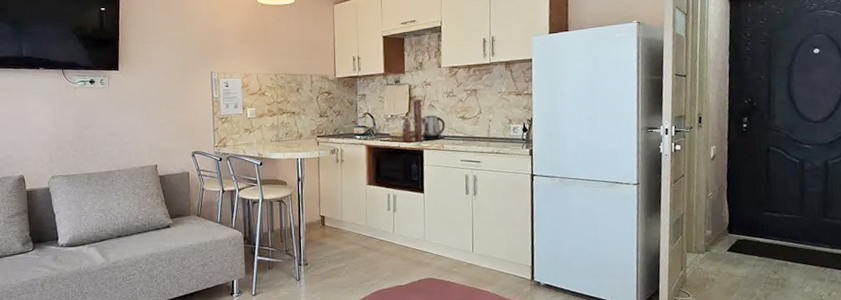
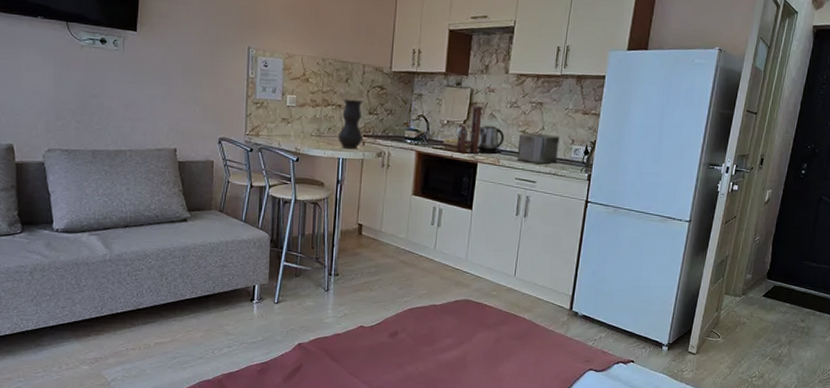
vase: none [294,105,317,150] -> present [337,99,364,150]
toaster: none [459,117,498,146] -> present [516,133,560,165]

